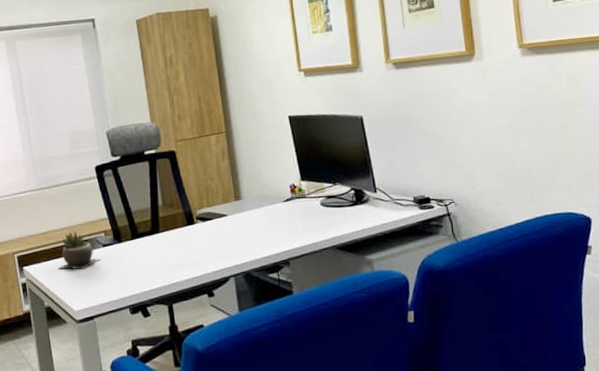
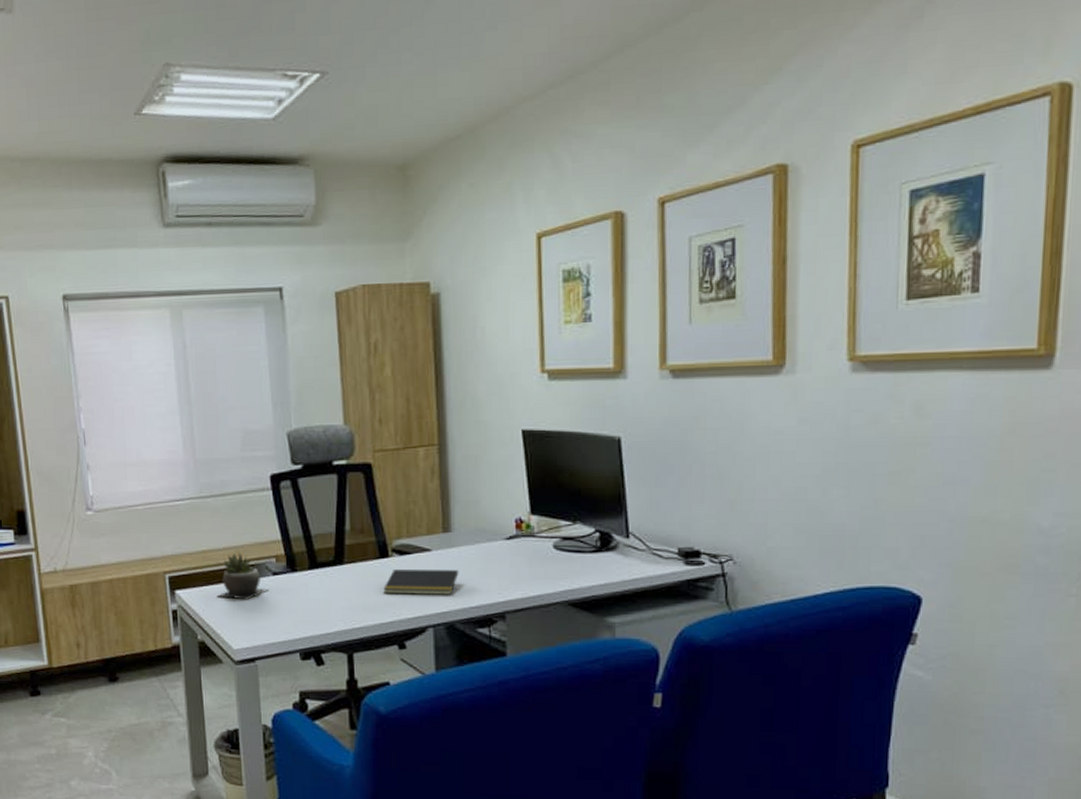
notepad: none [192,229,251,254] -> present [383,570,459,595]

